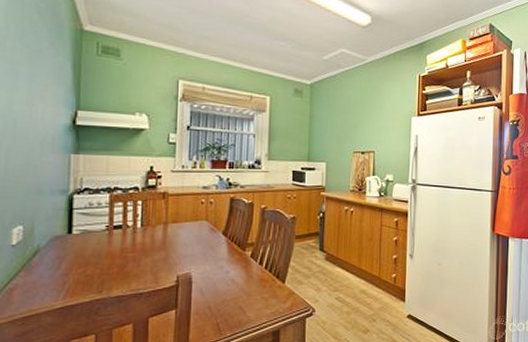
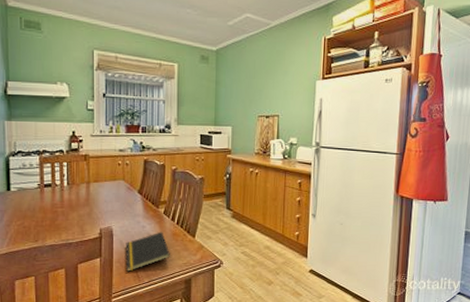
notepad: none [205,277,257,324] -> present [125,231,170,272]

